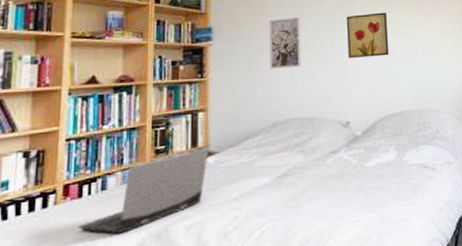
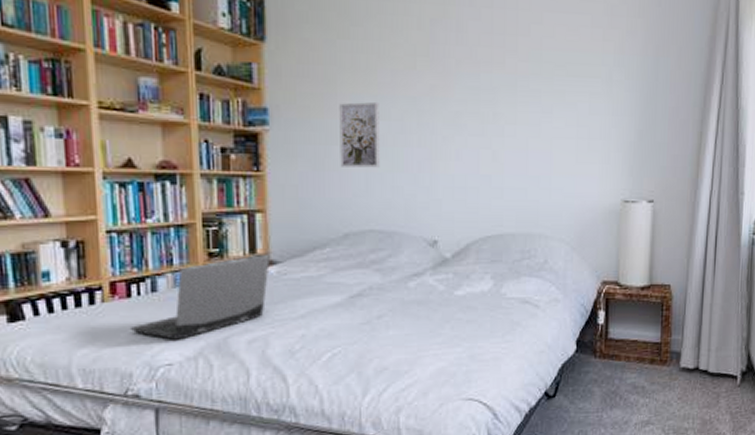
wall art: present [347,12,390,58] -> none [439,103,492,162]

